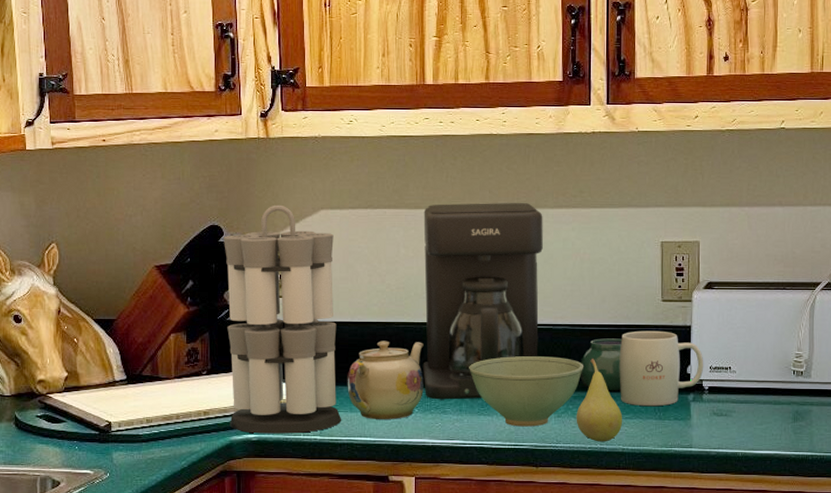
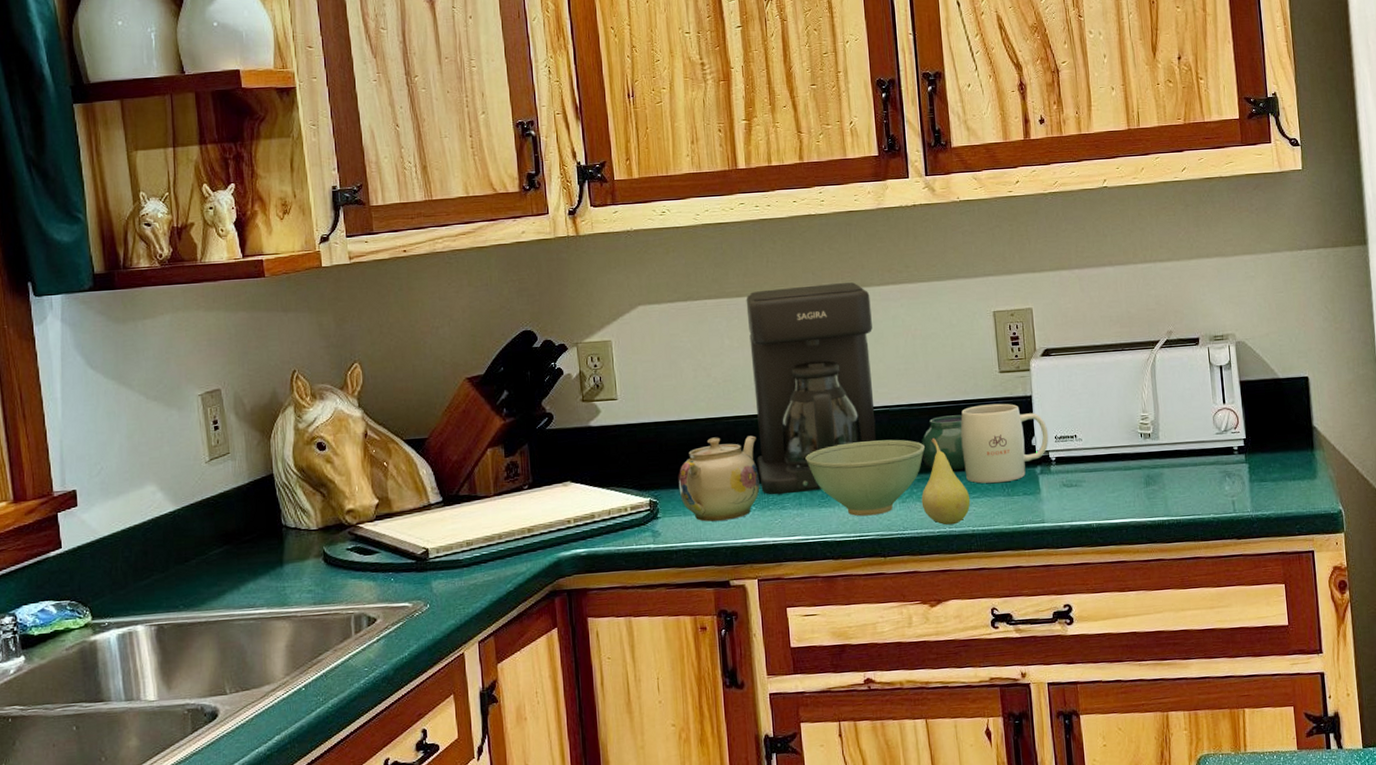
spice rack: present [224,204,342,434] -> none [538,304,676,548]

